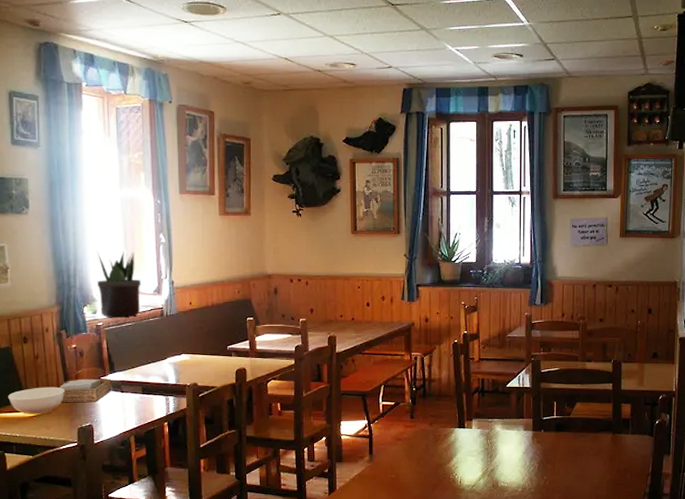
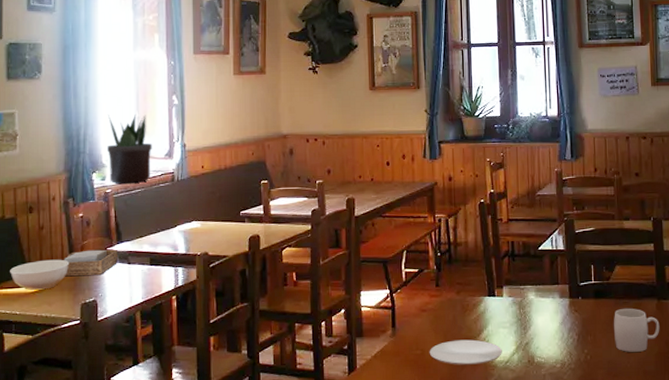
plate: none [403,466,470,488] -> present [429,339,502,365]
mug: none [571,440,613,480] -> present [613,308,660,353]

